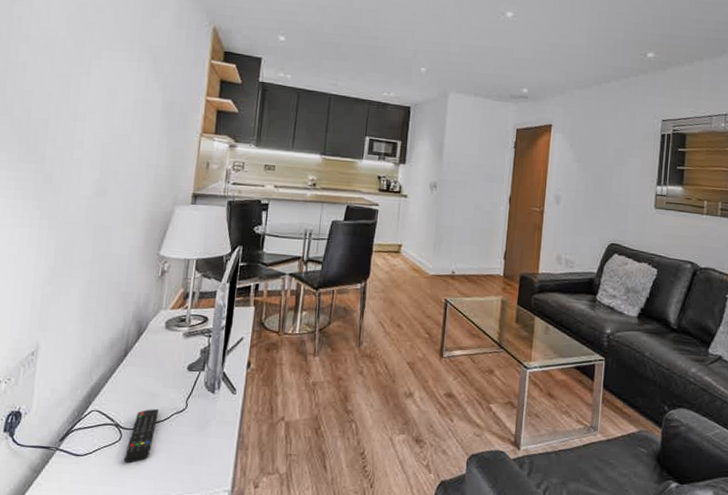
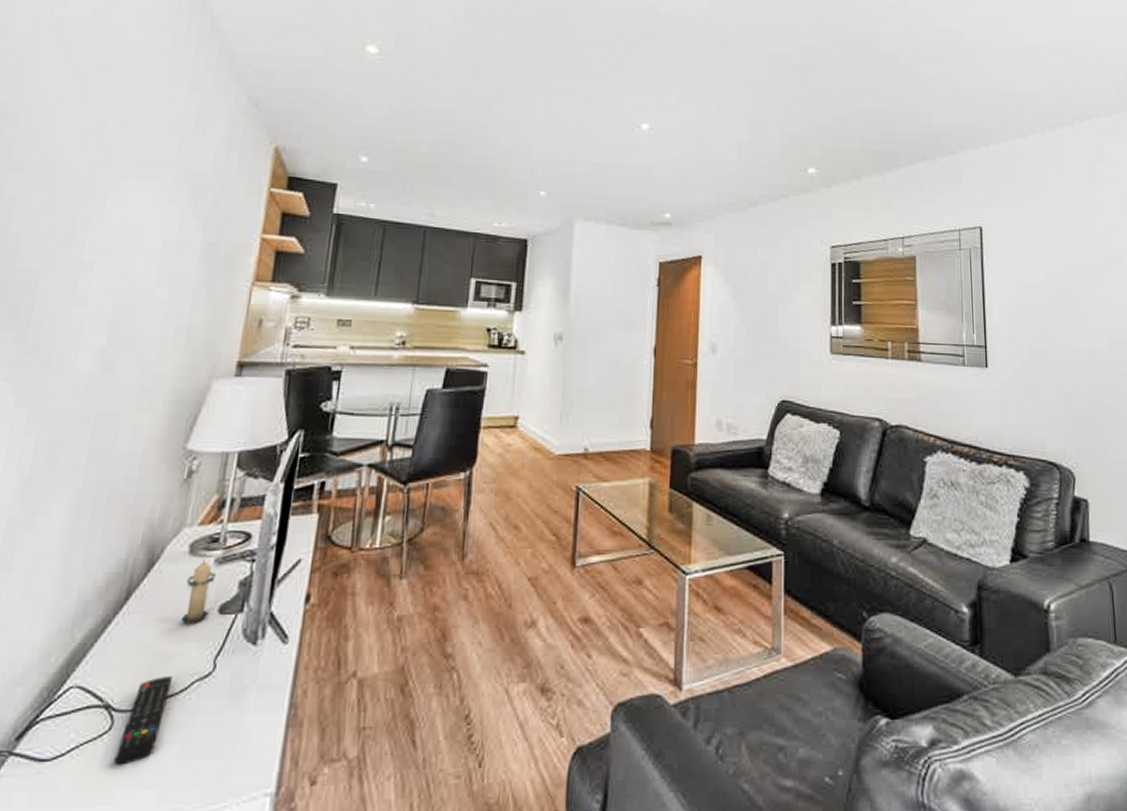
candle: none [163,333,184,376] -> present [182,559,216,623]

